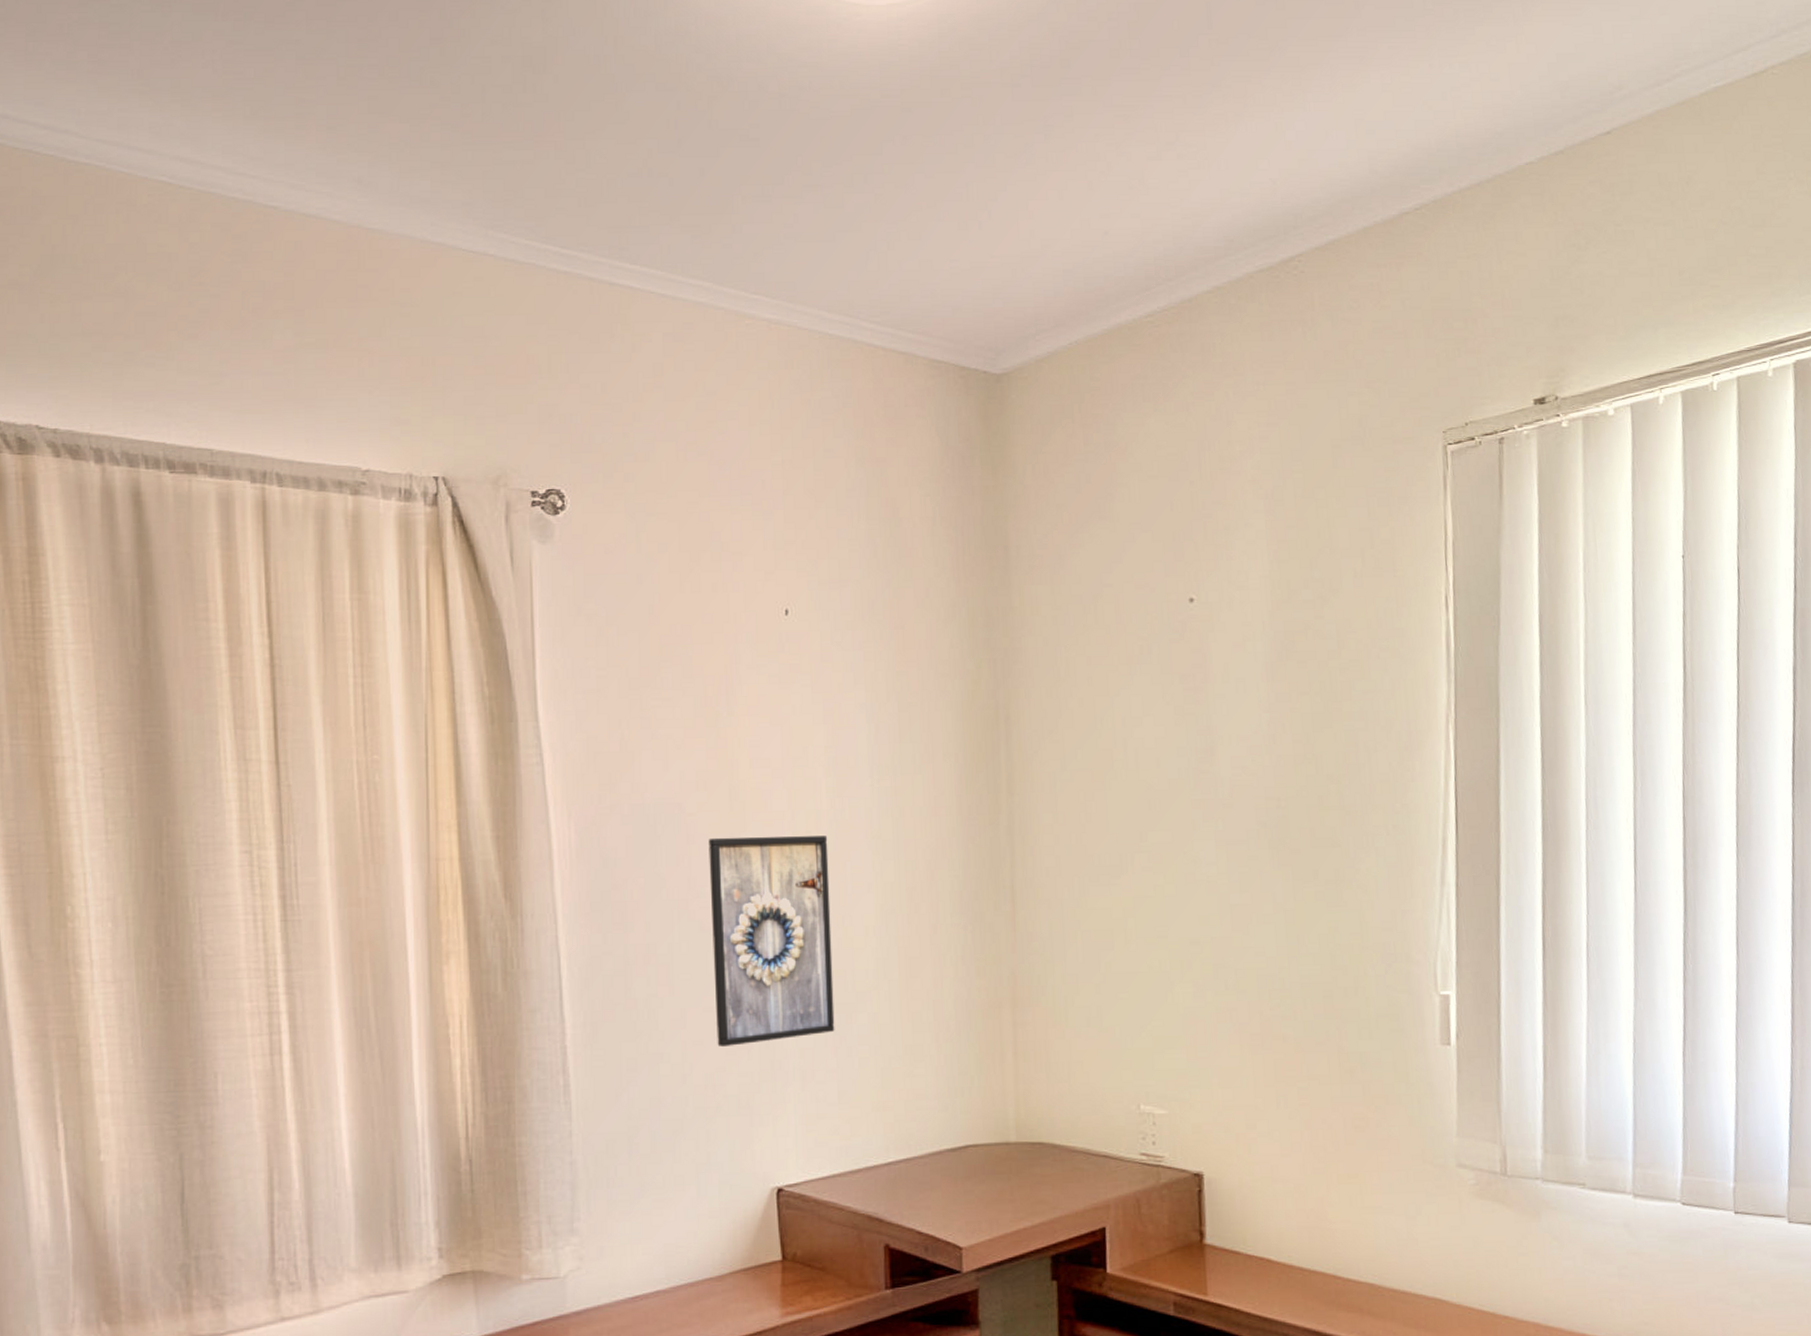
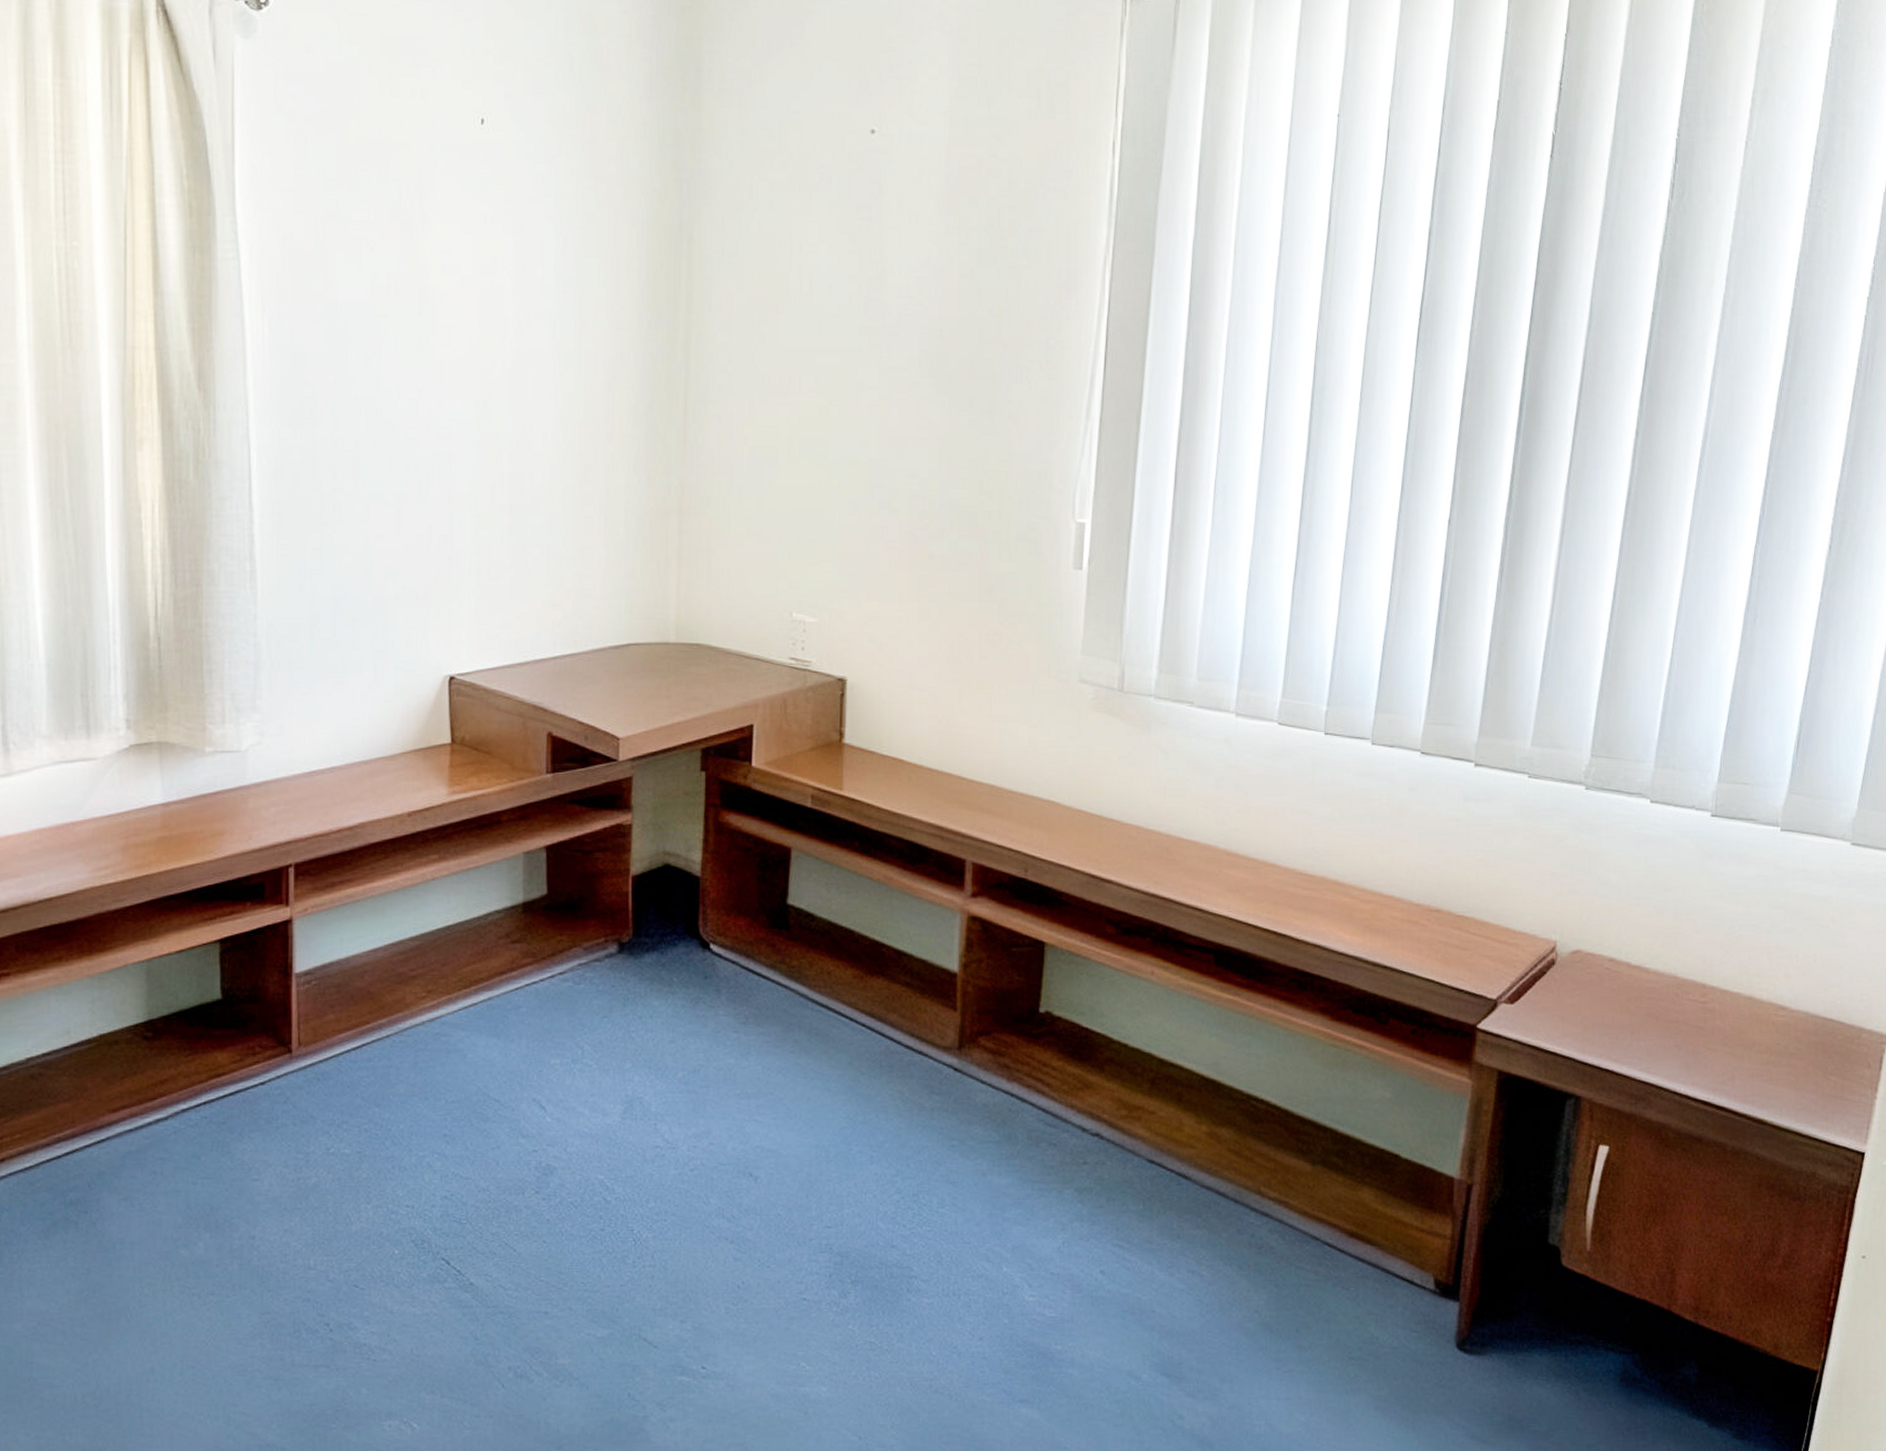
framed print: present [708,836,835,1046] -> none [397,340,512,541]

